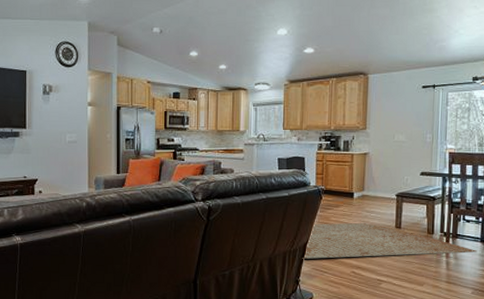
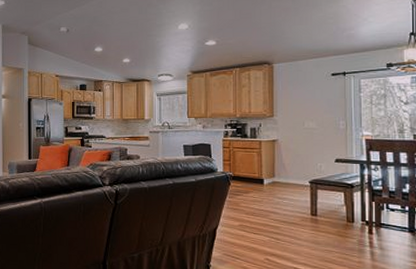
rug: present [302,222,478,259] -> none [212,209,406,245]

